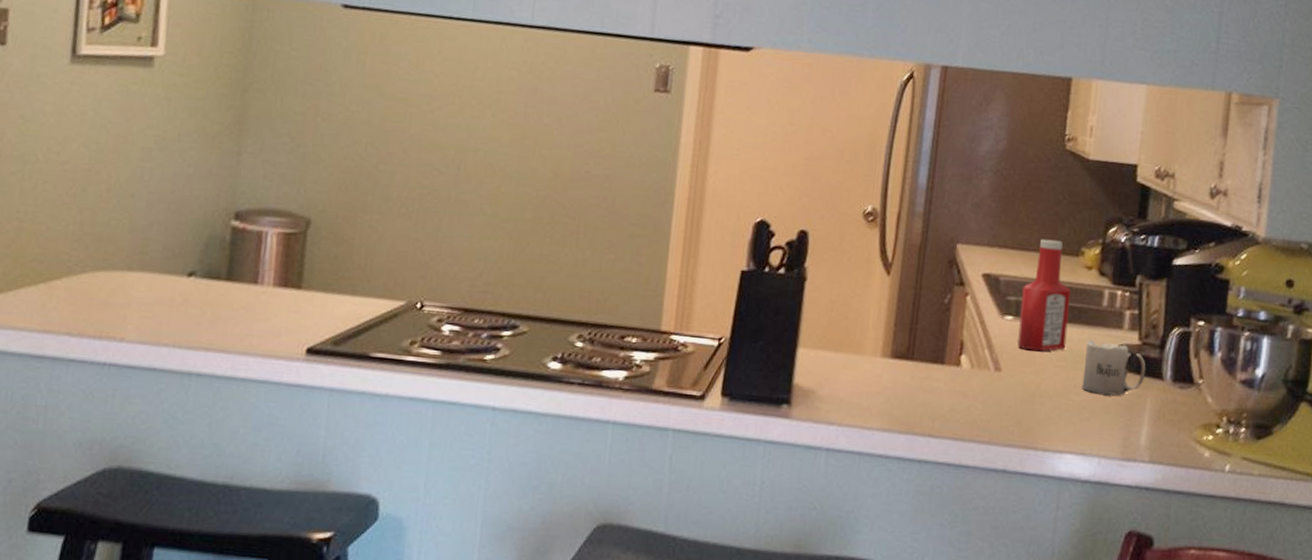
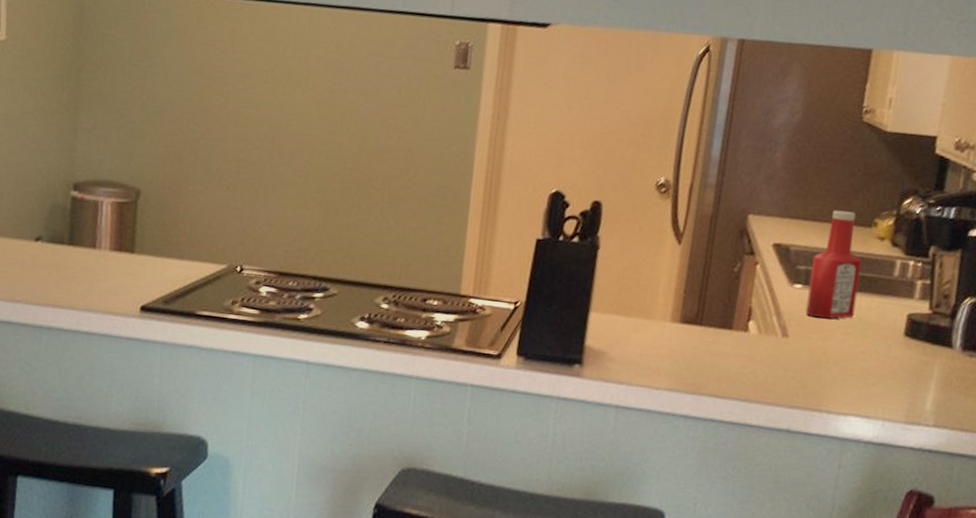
mug: present [1082,340,1146,396] -> none [869,308,935,362]

